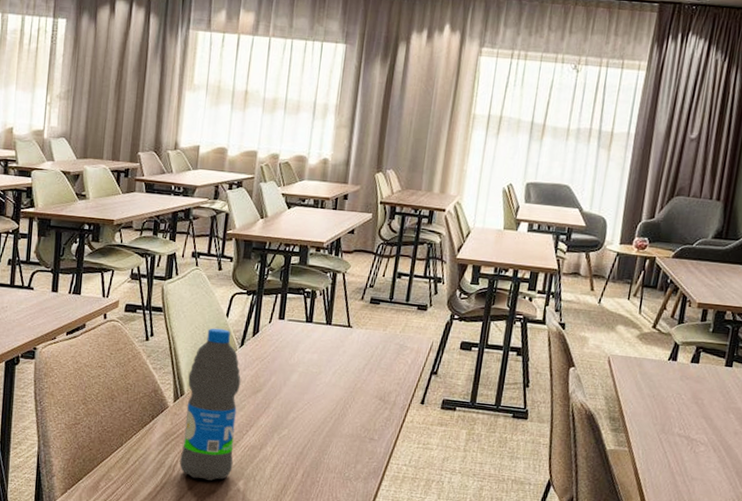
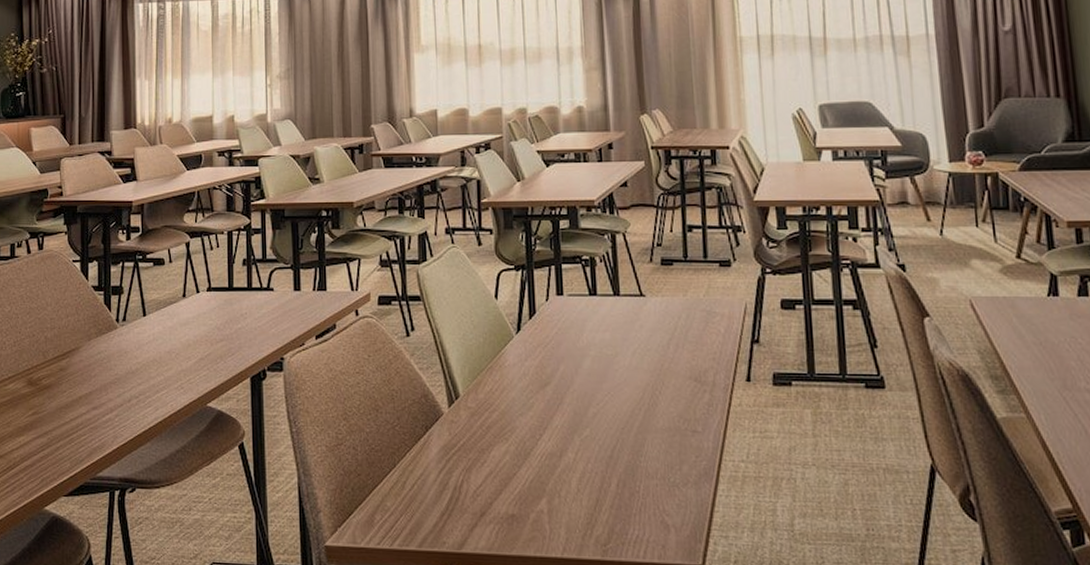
water bottle: present [180,328,241,481] -> none [461,313,531,502]

